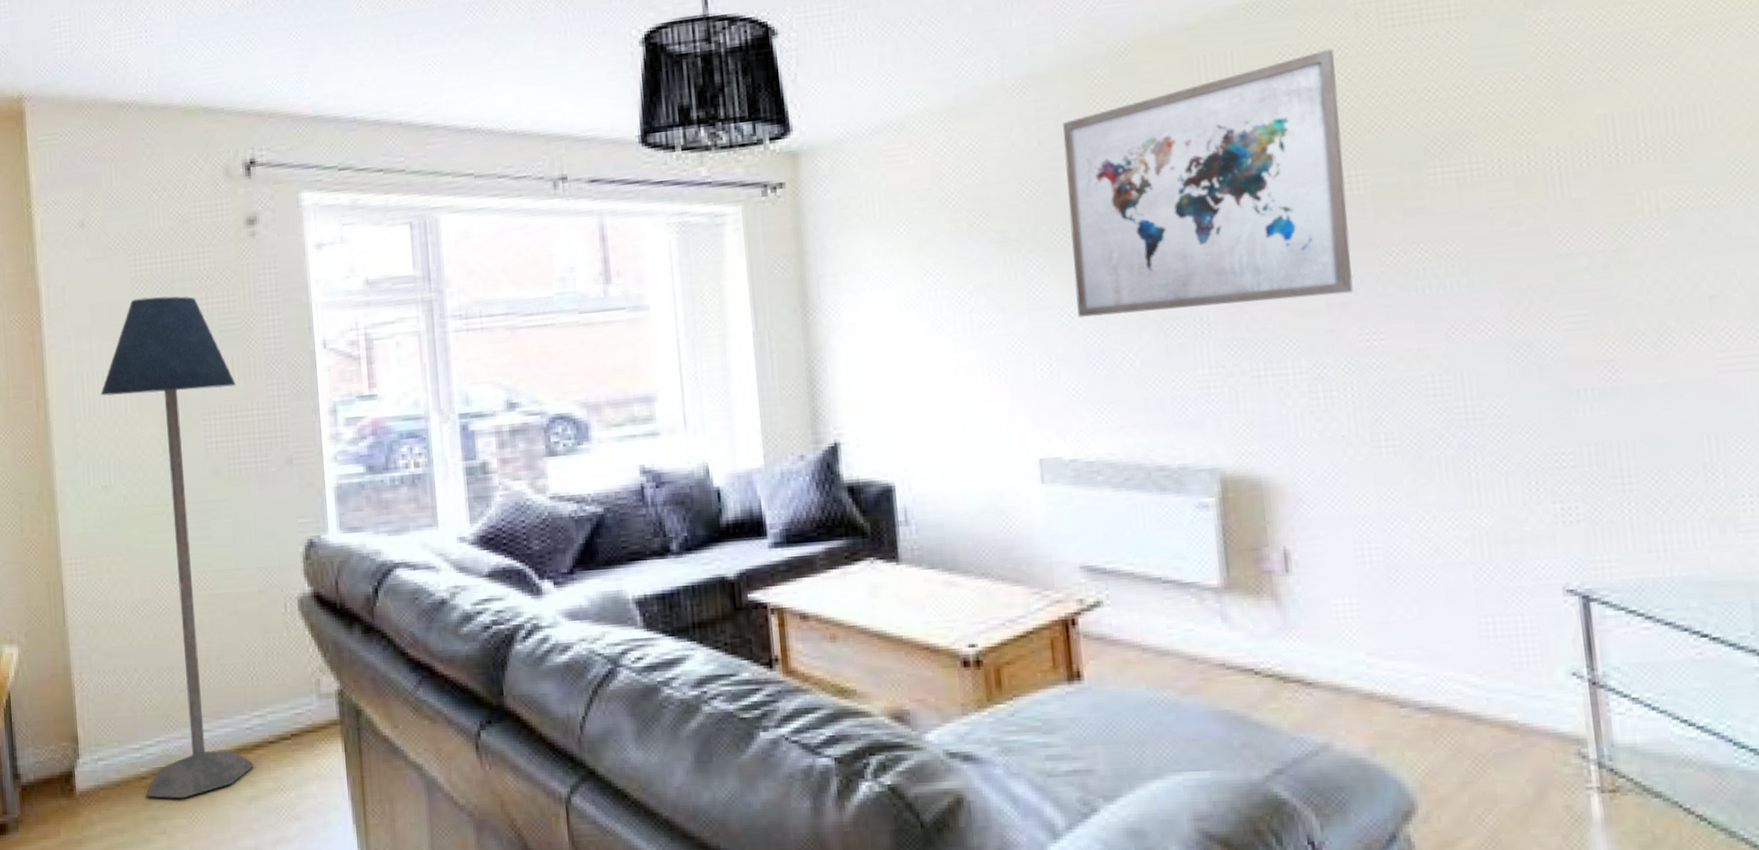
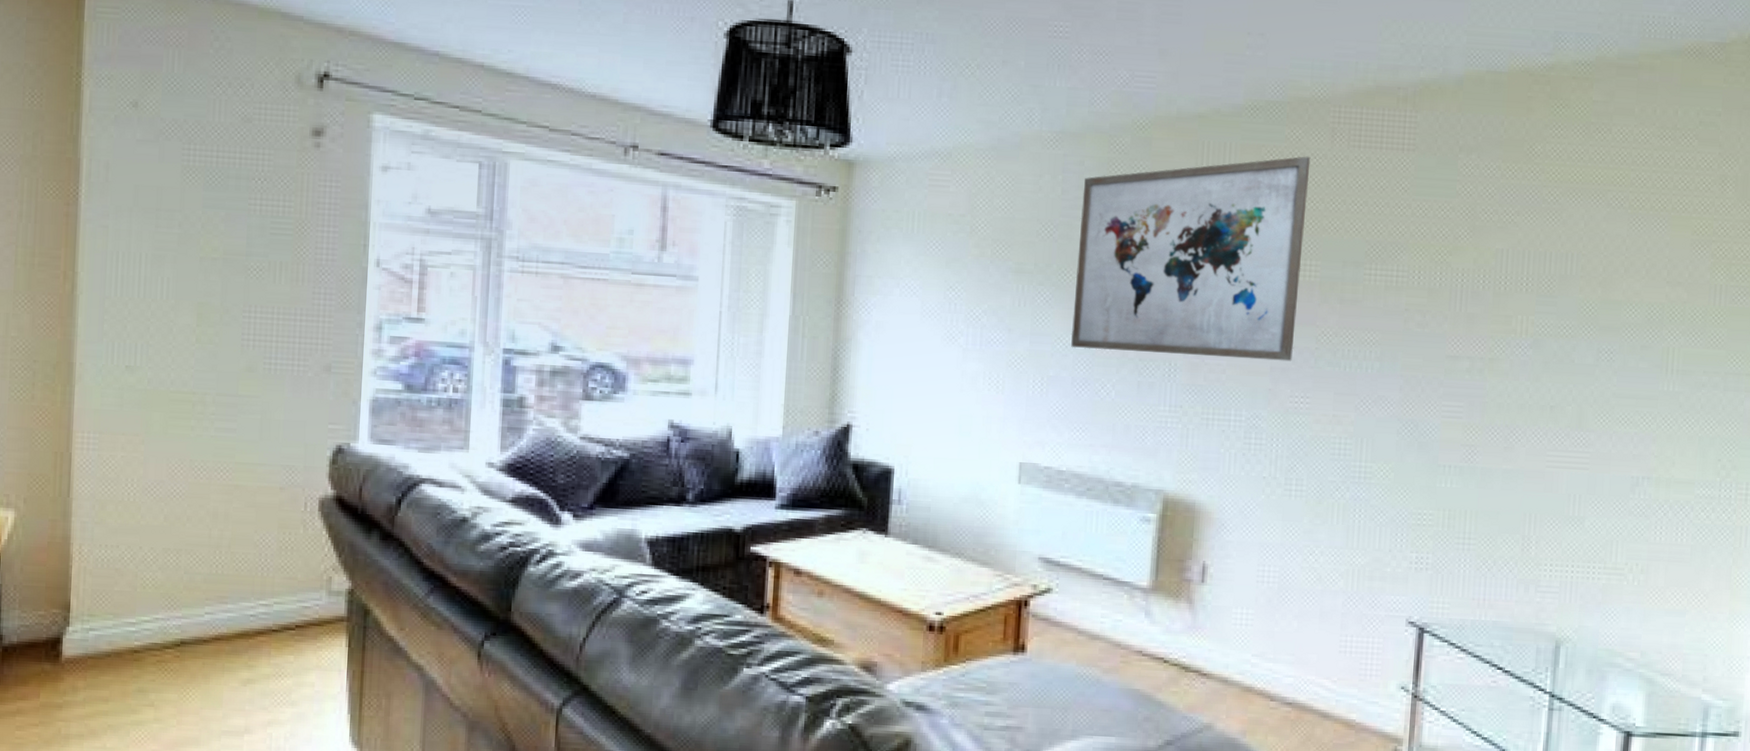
floor lamp: present [100,296,255,799] -> none [135,188,282,675]

